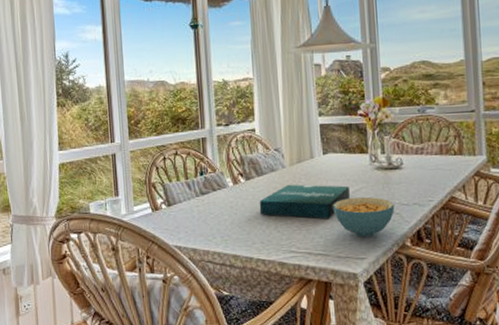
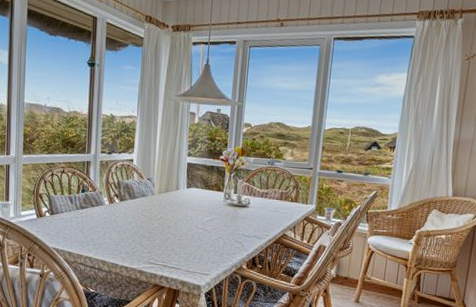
pizza box: present [259,184,350,219] -> none [128,208,204,241]
cereal bowl: present [333,196,395,238] -> none [189,225,239,259]

